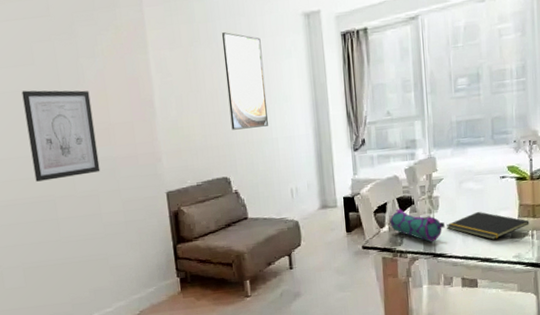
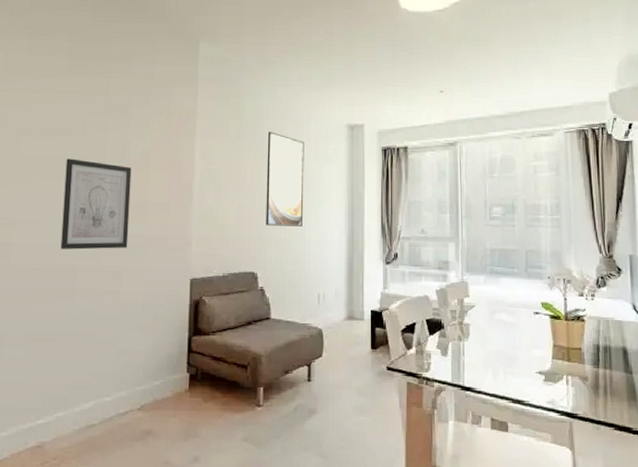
pencil case: present [389,208,446,242] -> none [417,331,476,373]
notepad: present [447,211,530,240] -> none [477,346,564,380]

